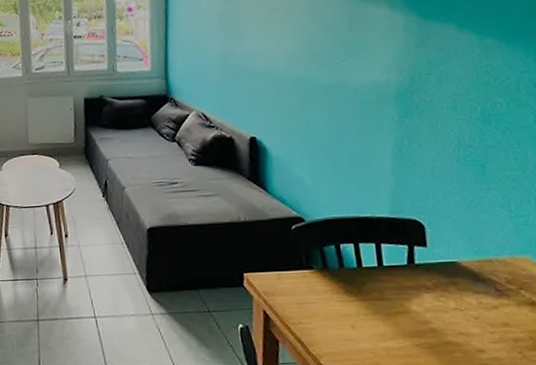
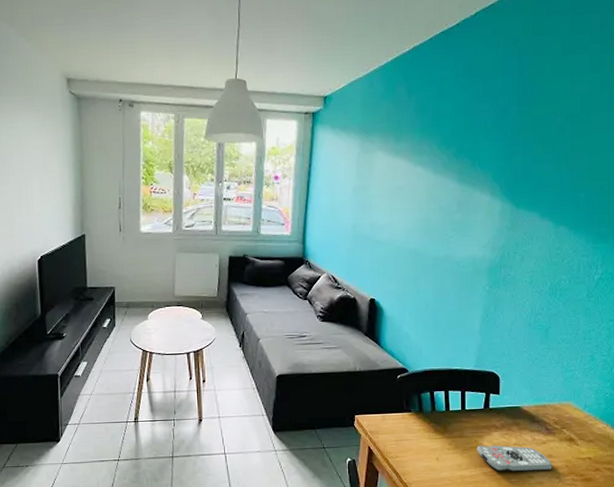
remote control: none [403,309,510,344] -> present [477,445,552,472]

